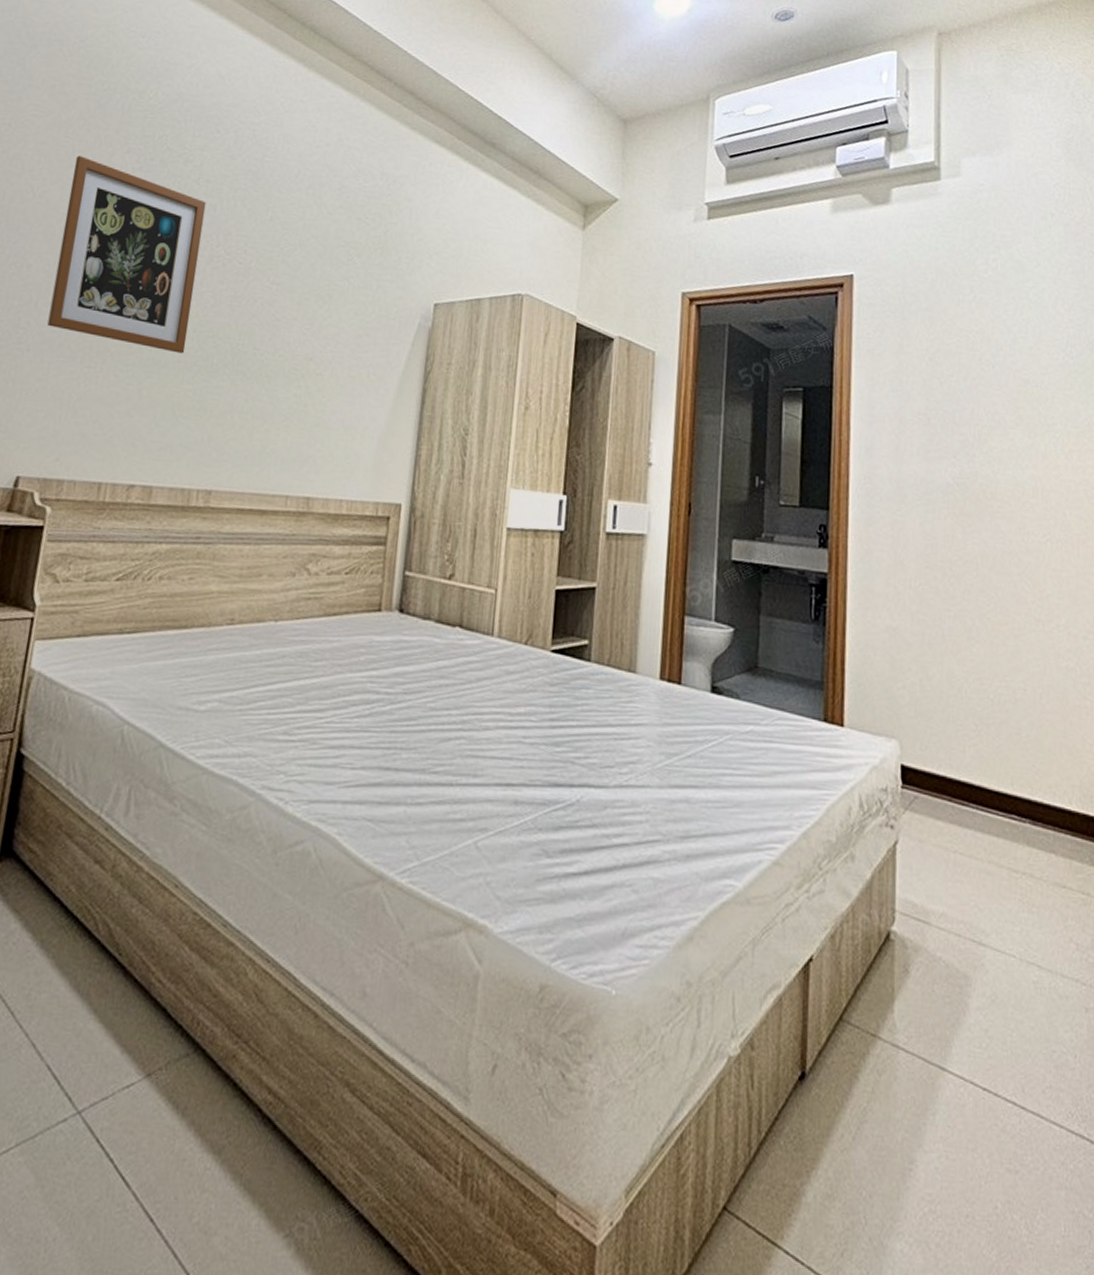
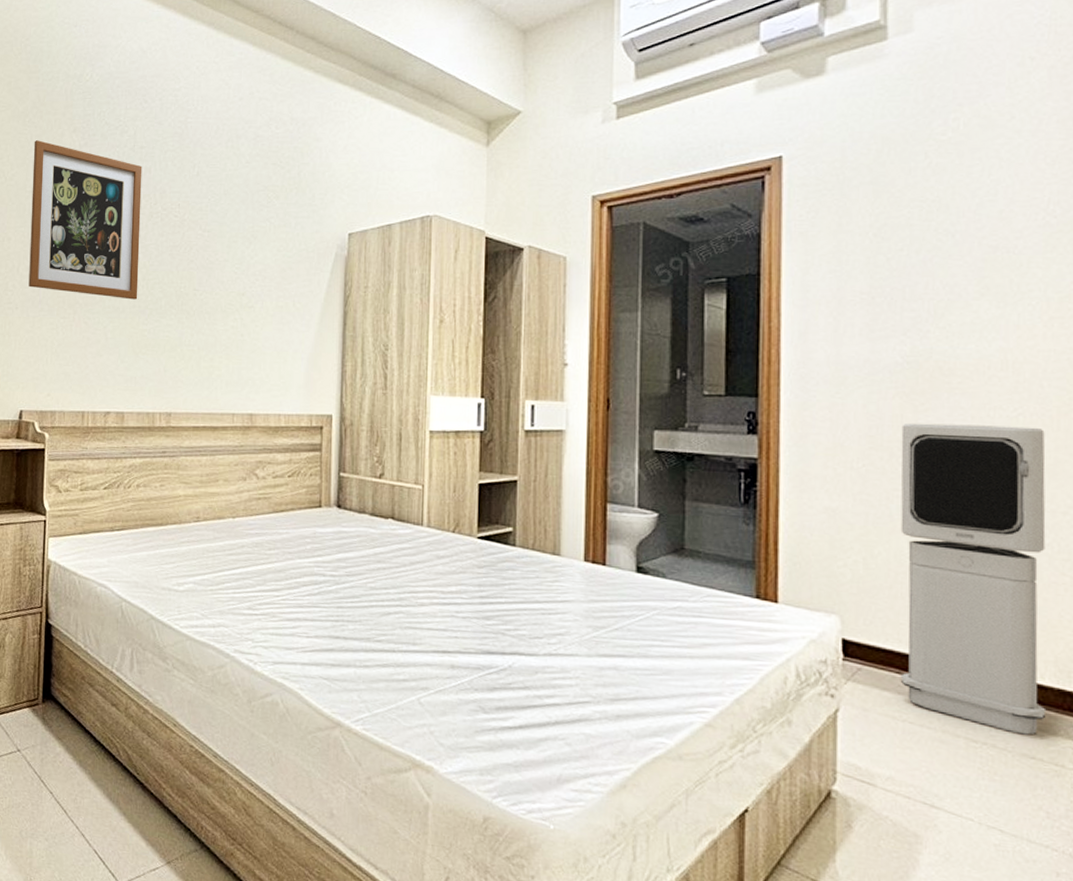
air purifier: none [951,543,1074,863] -> present [900,422,1047,735]

